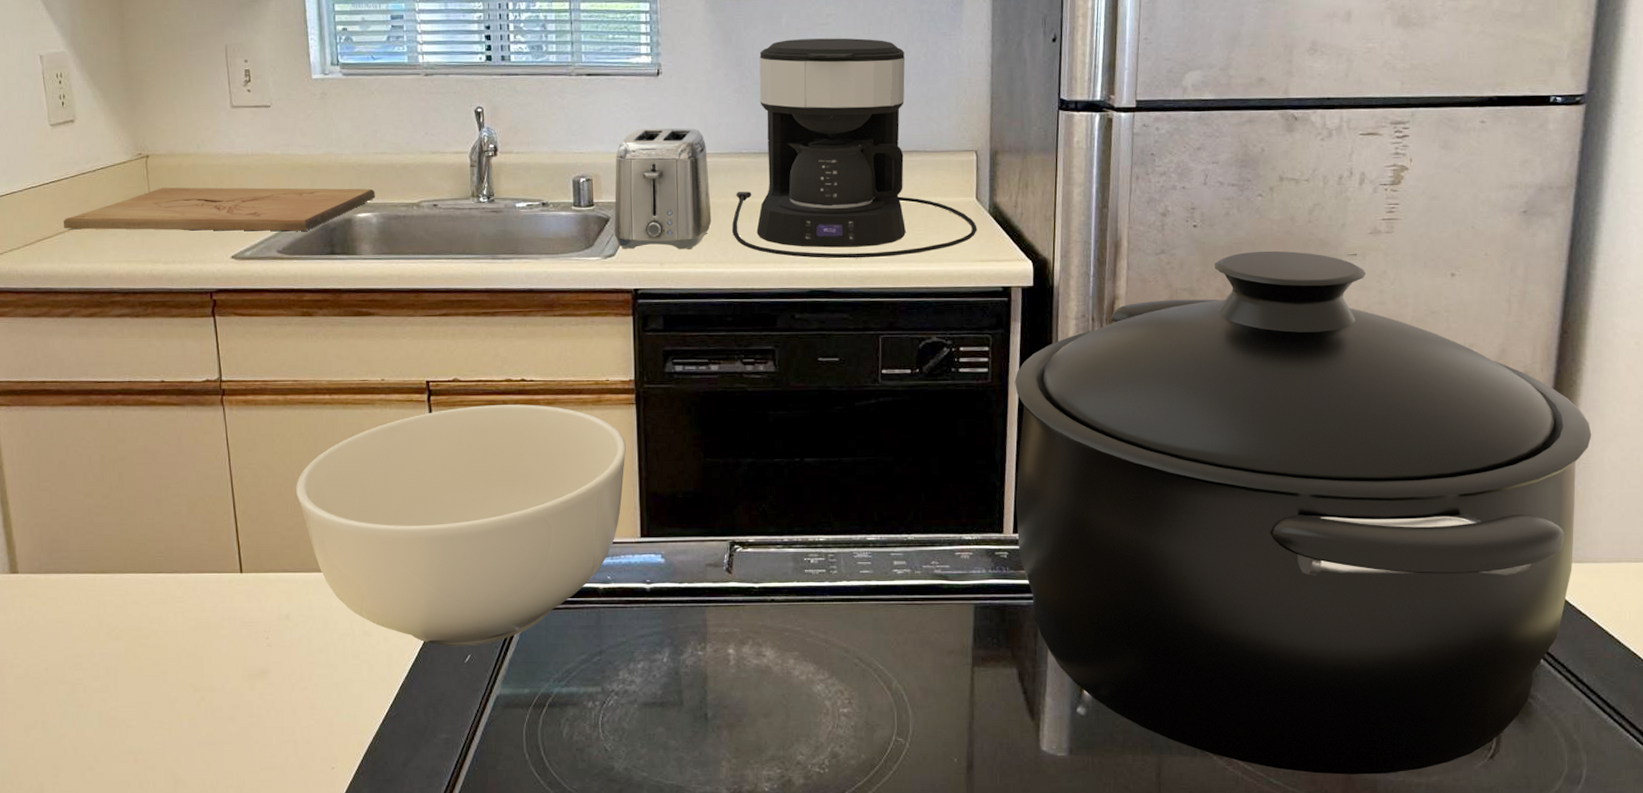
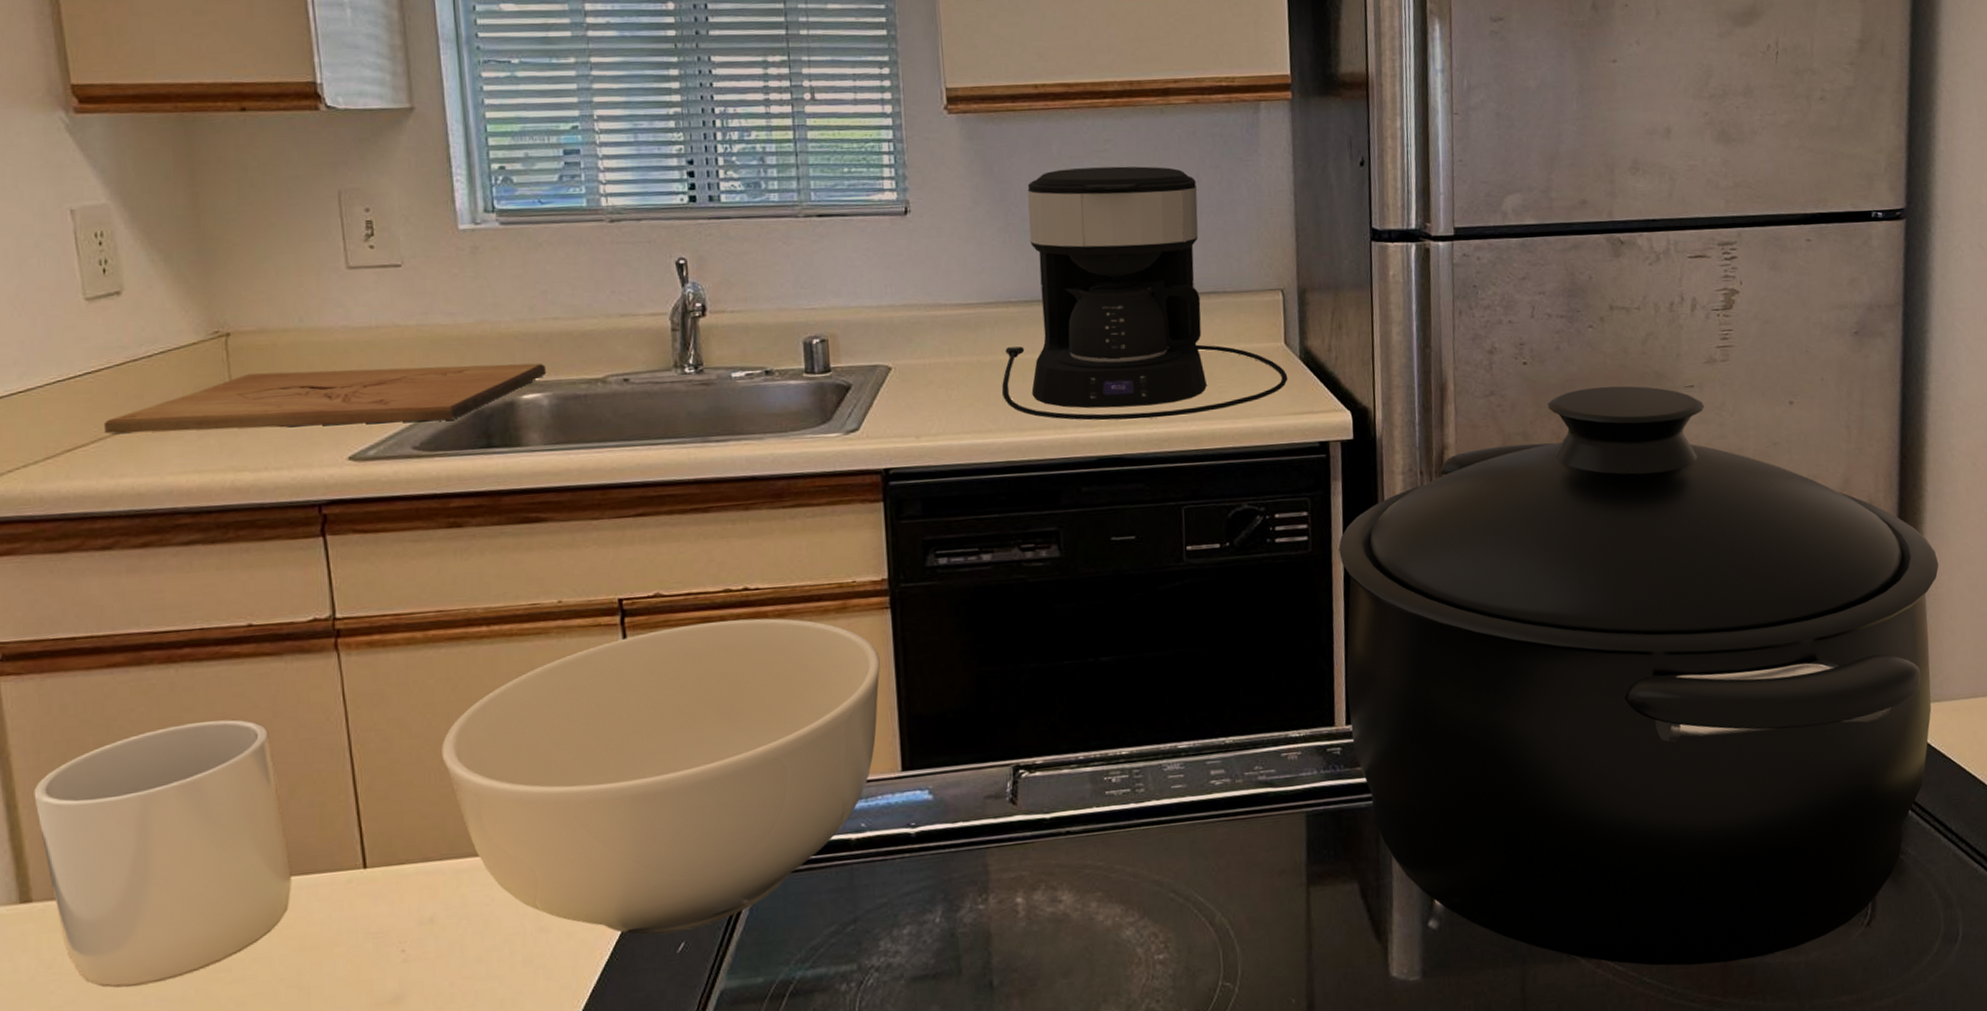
mug: none [18,451,191,642] -> present [33,719,293,988]
toaster: present [614,127,712,251] -> none [856,275,977,423]

